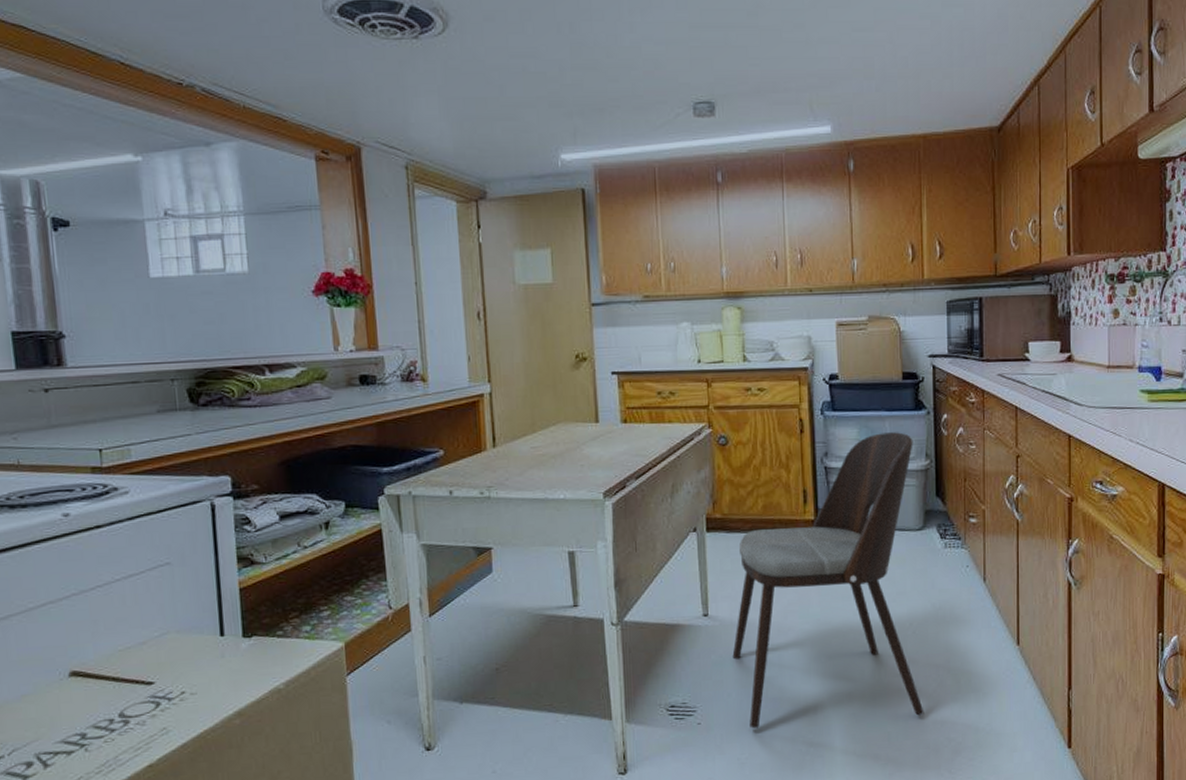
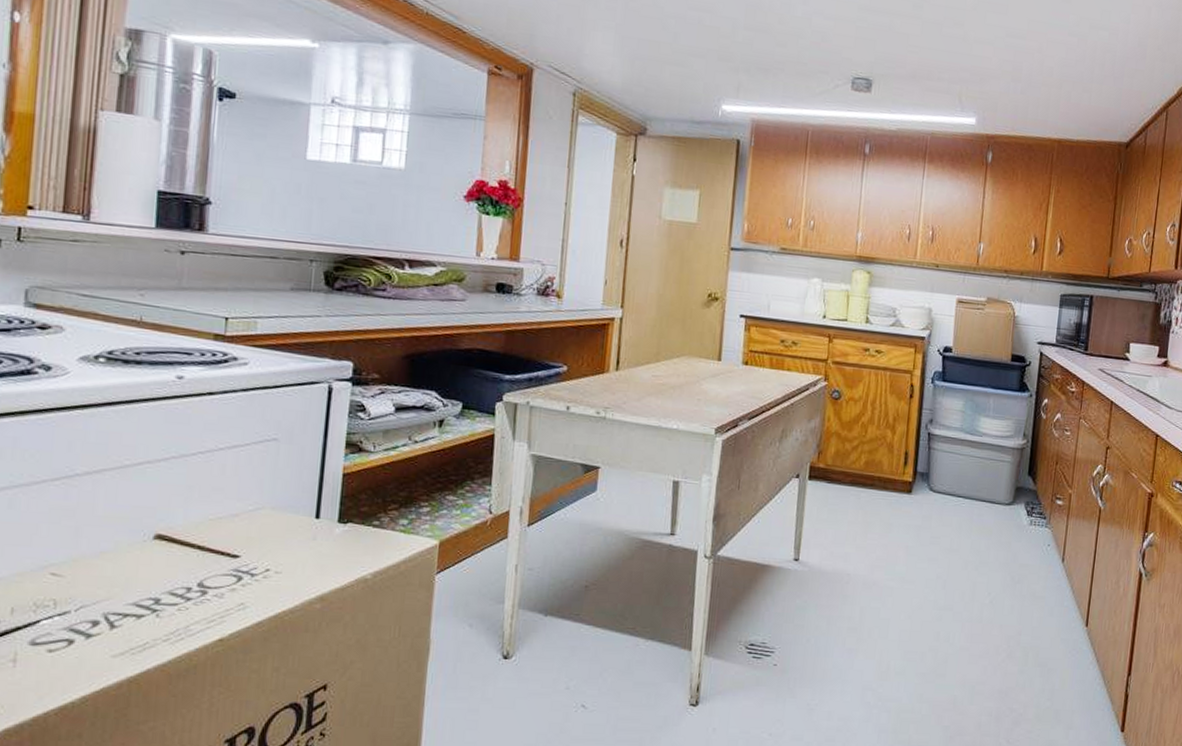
dining chair: present [732,432,924,729] -> none [816,408,1014,683]

